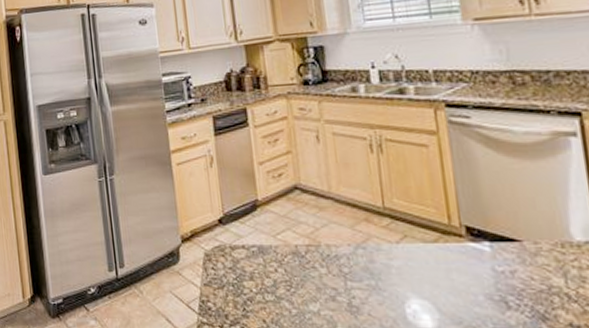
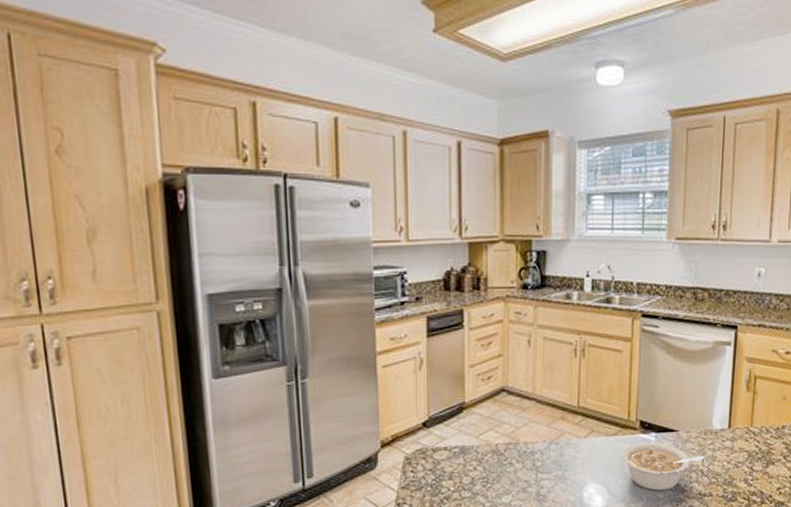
legume: none [448,253,568,316] -> present [622,442,704,491]

